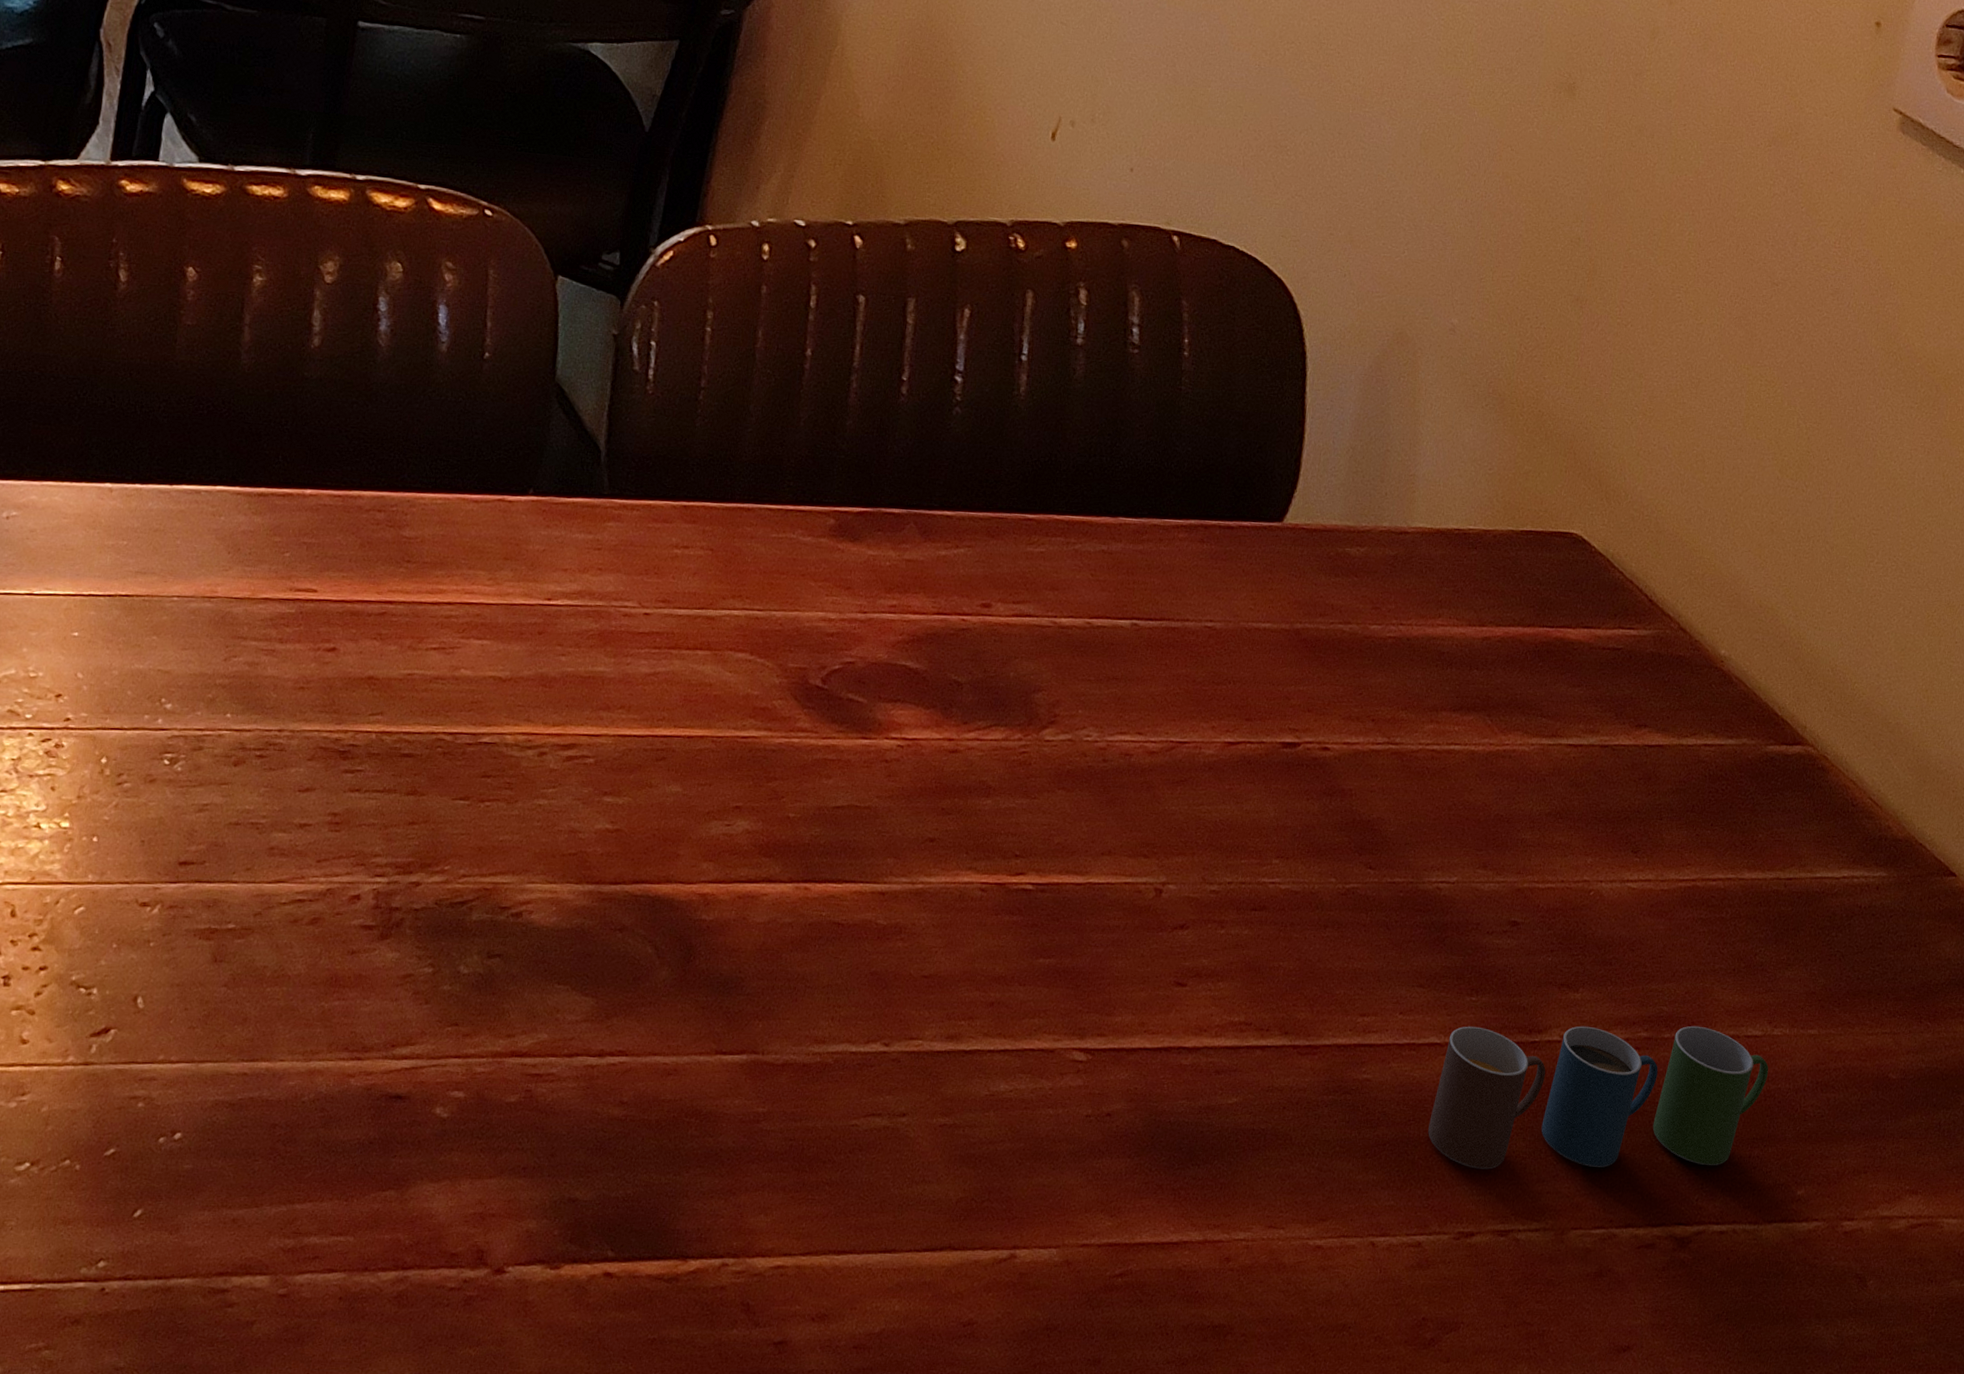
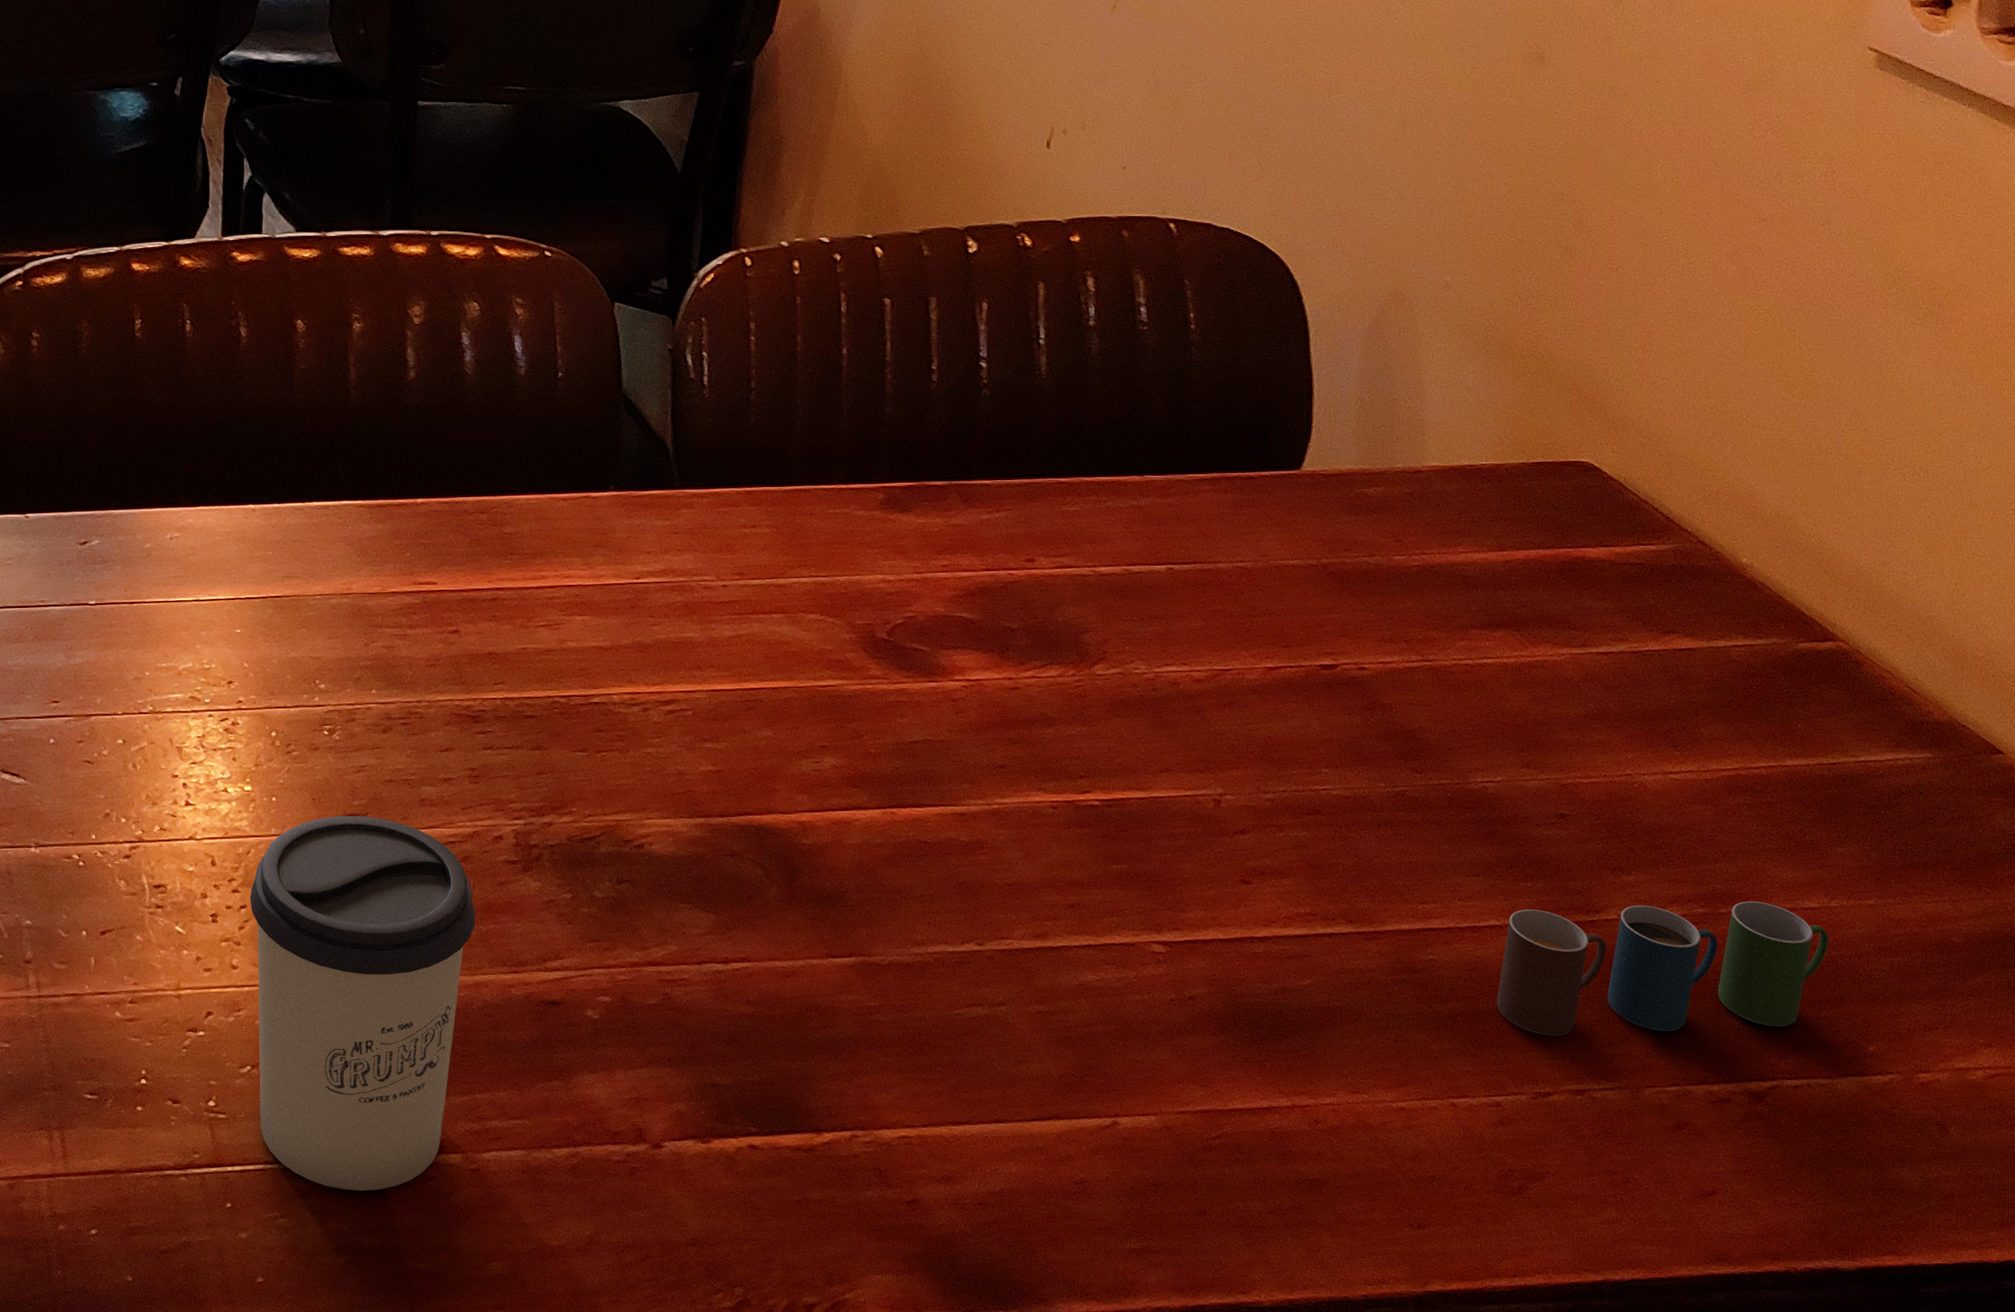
cup: none [32,862,320,1319] -> present [249,815,476,1191]

